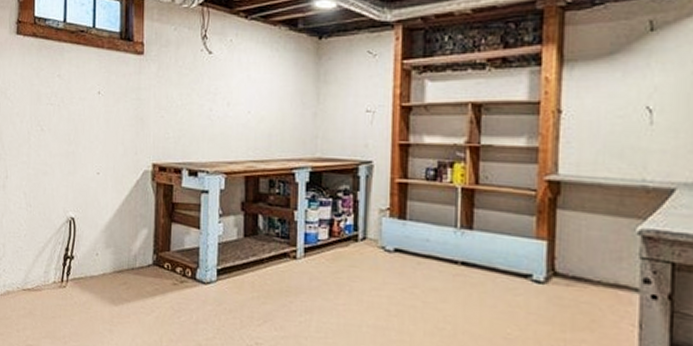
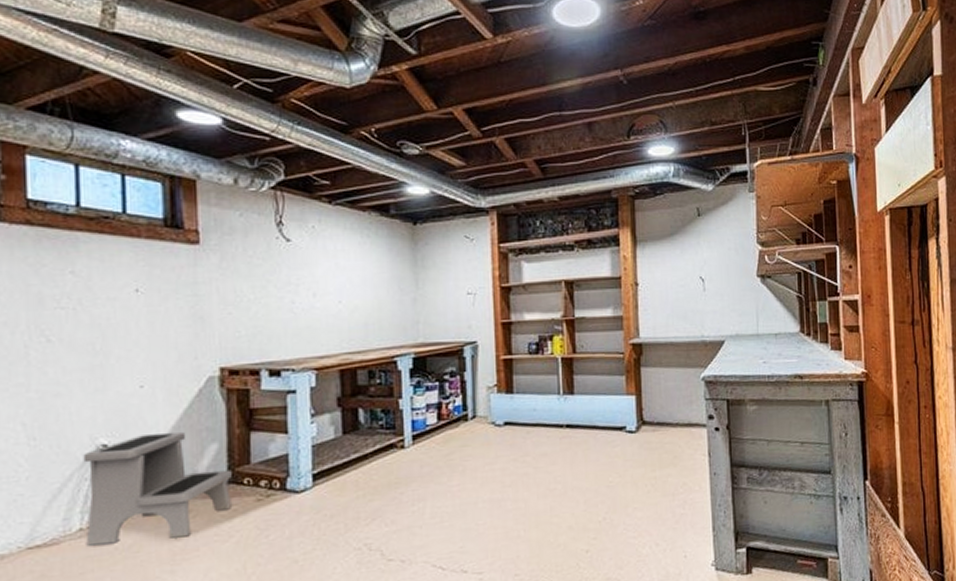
step stool: none [57,213,156,304] -> present [83,431,232,546]

